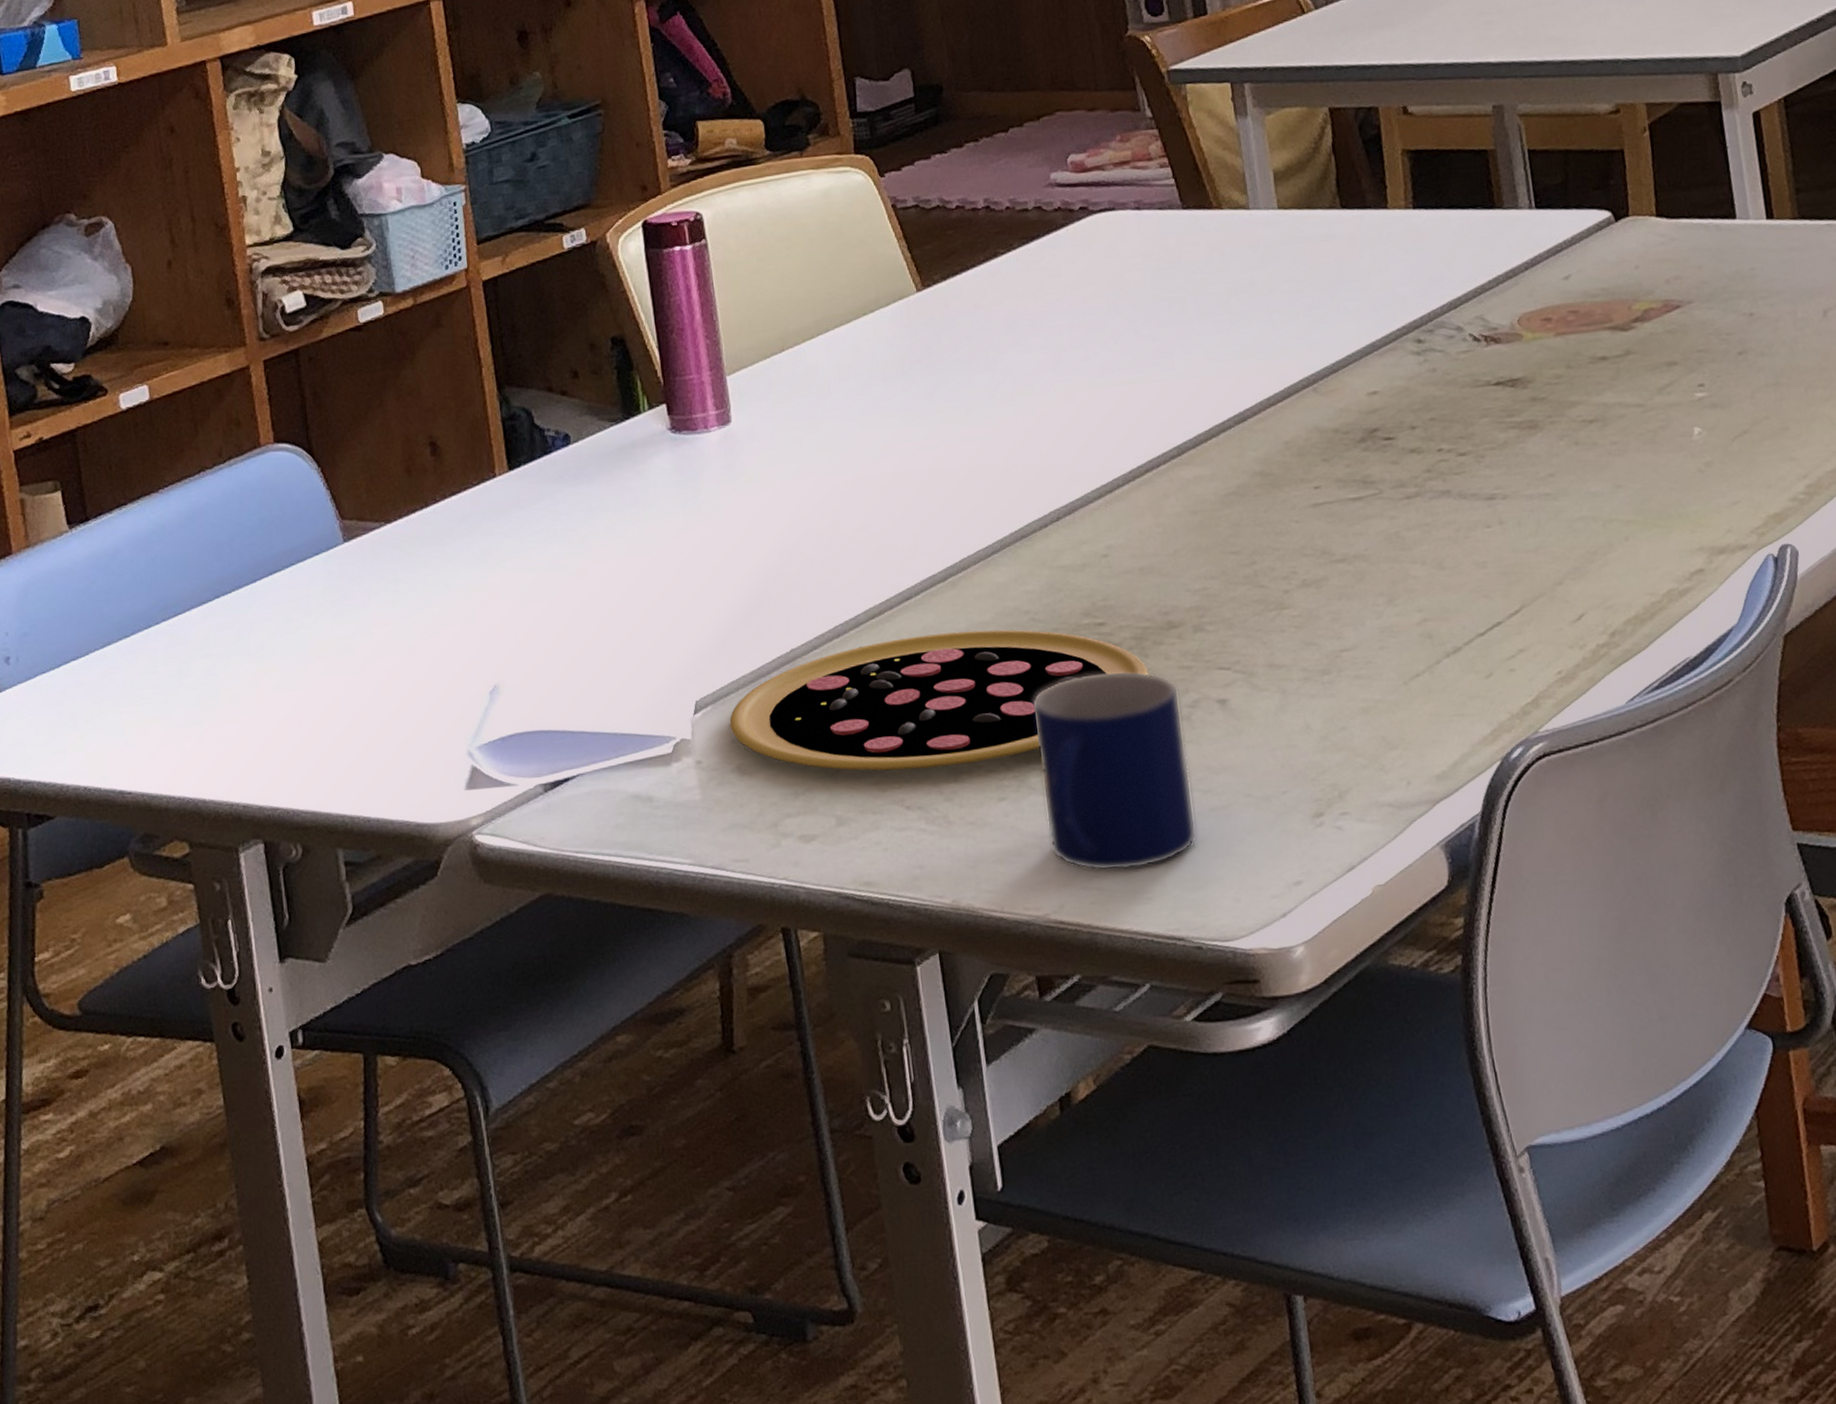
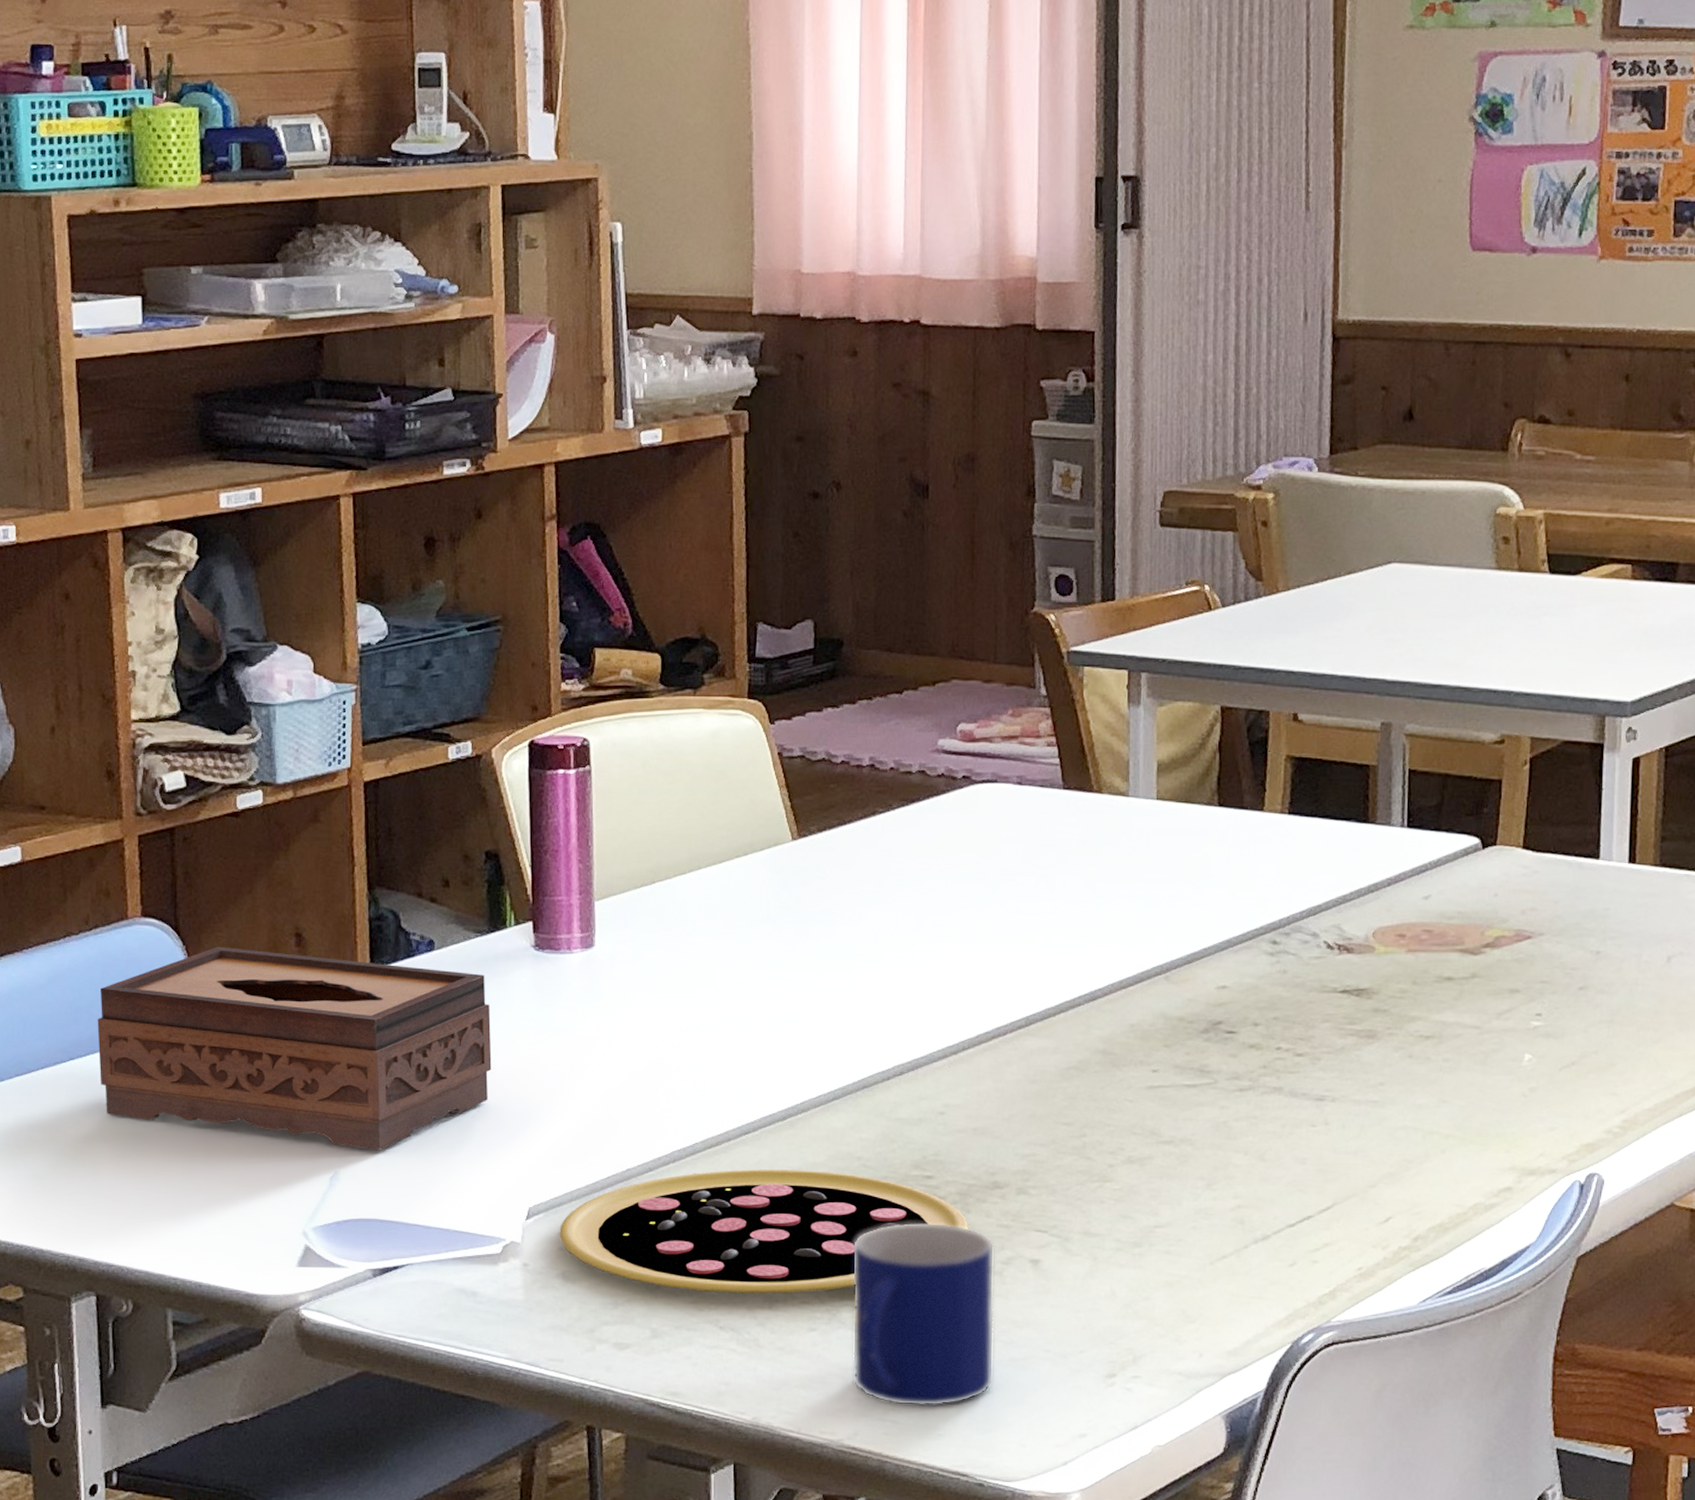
tissue box: none [239,463,642,659] -> present [97,946,492,1151]

